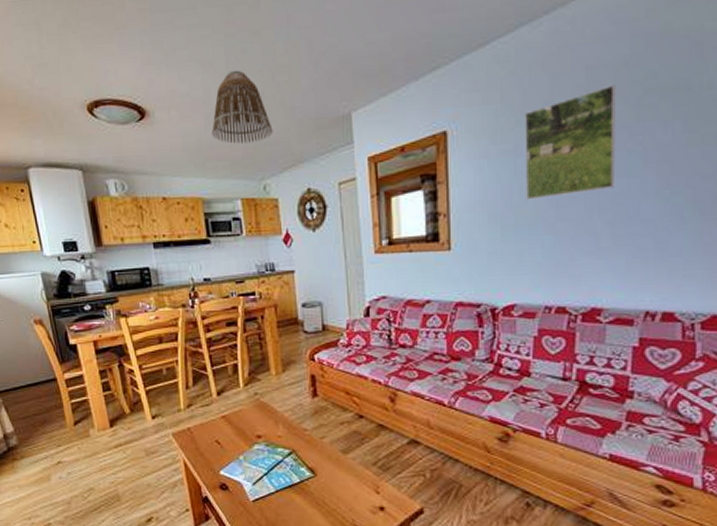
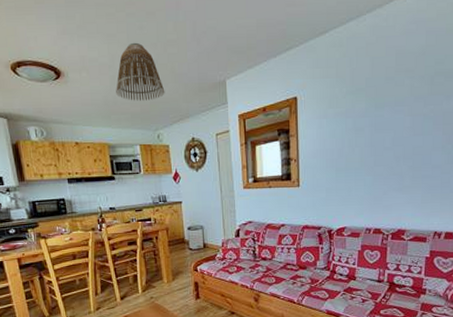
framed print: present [525,84,616,200] -> none [353,67,416,150]

